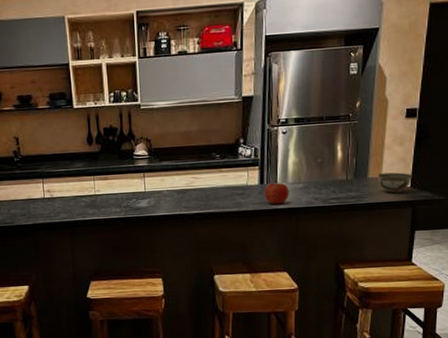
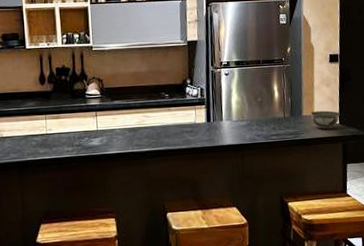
fruit: present [264,181,289,204] -> none [211,119,234,141]

